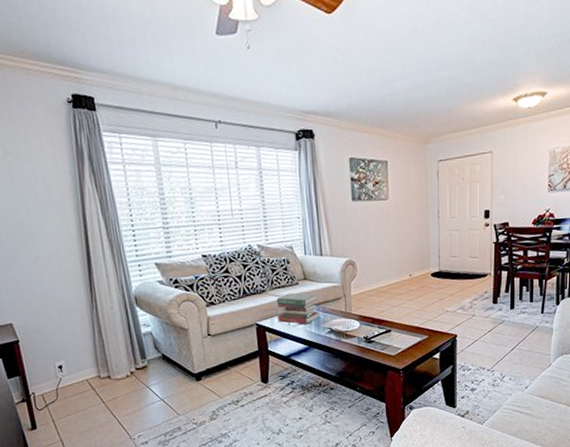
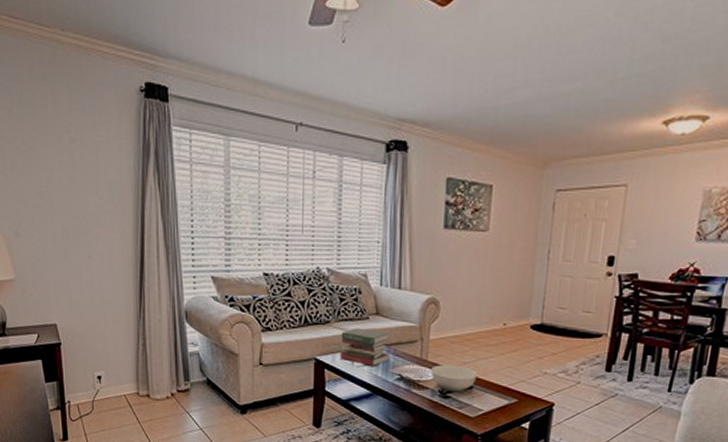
bowl: none [355,314,394,337] -> present [430,364,478,392]

